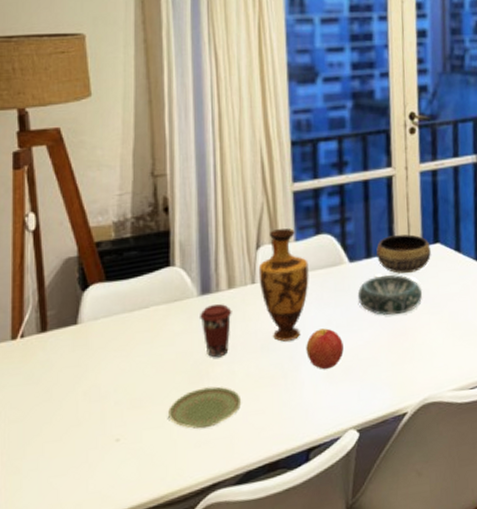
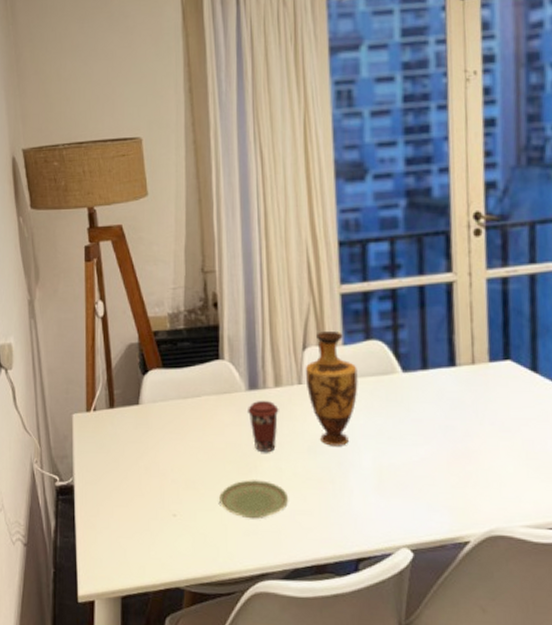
apple: present [306,328,344,370] -> none [355,438,396,482]
decorative bowl: present [357,274,423,316] -> none [412,389,489,434]
bowl: present [376,234,431,274] -> none [434,348,500,390]

